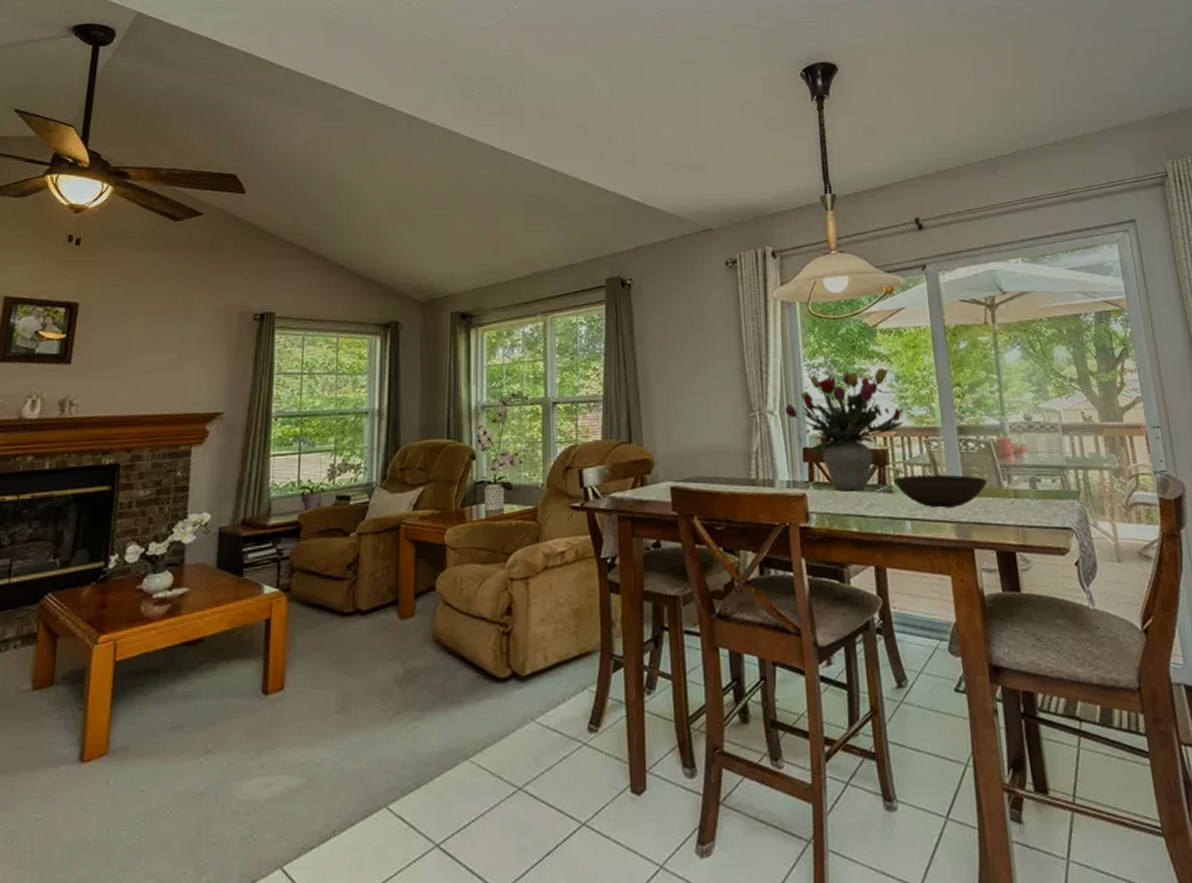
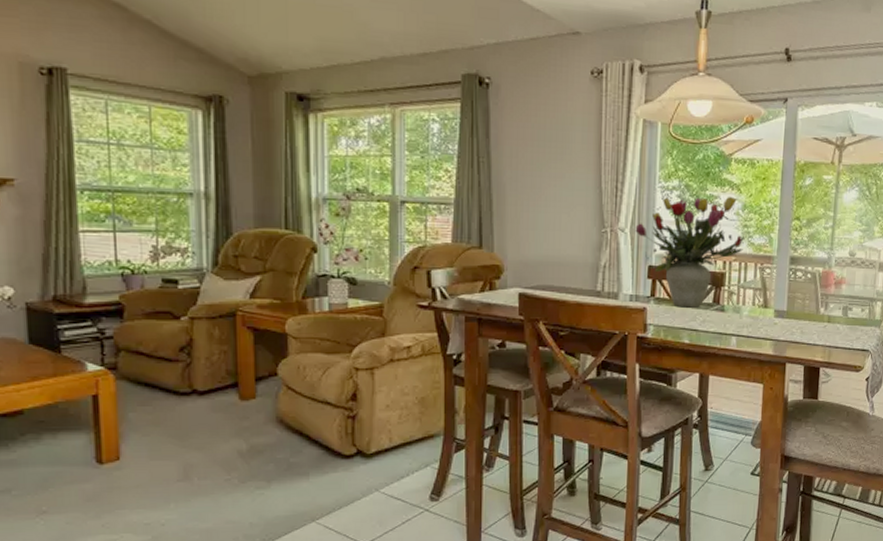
bowl: present [893,474,987,508] -> none [726,298,807,327]

